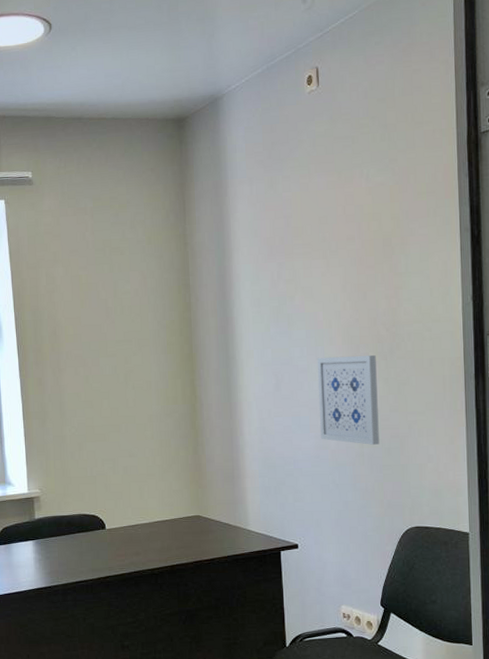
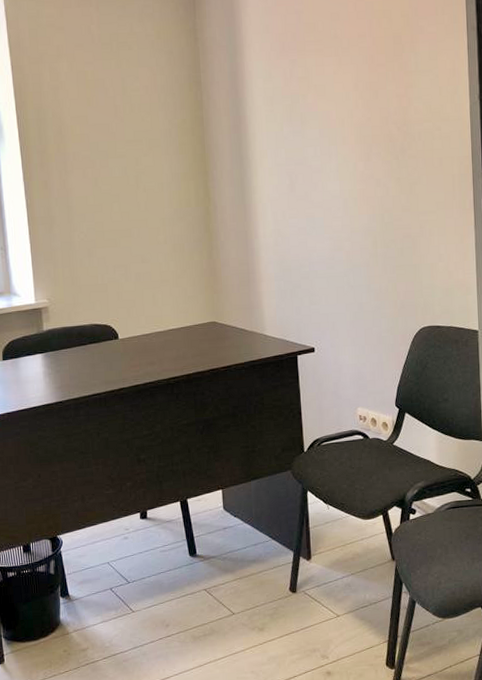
wall art: present [317,354,379,445] -> none [330,154,392,245]

